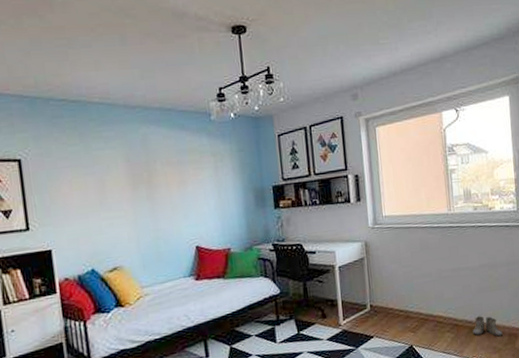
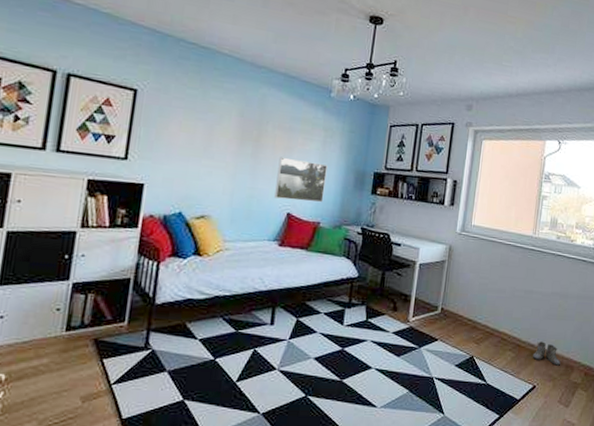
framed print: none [175,190,229,235] -> present [274,156,328,203]

